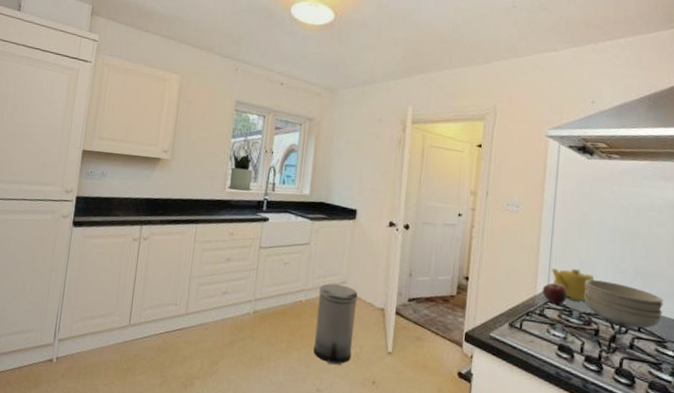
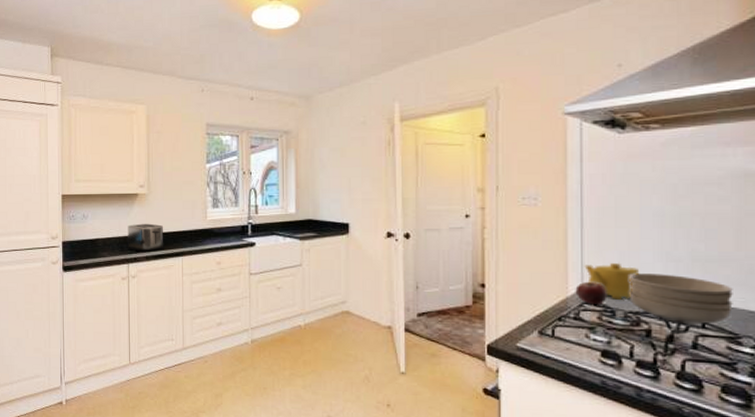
toaster: none [143,187,182,217] -> present [128,223,164,253]
planter: present [227,153,253,191] -> none [208,178,234,217]
pedal bin: present [313,283,358,365] -> none [318,305,361,389]

